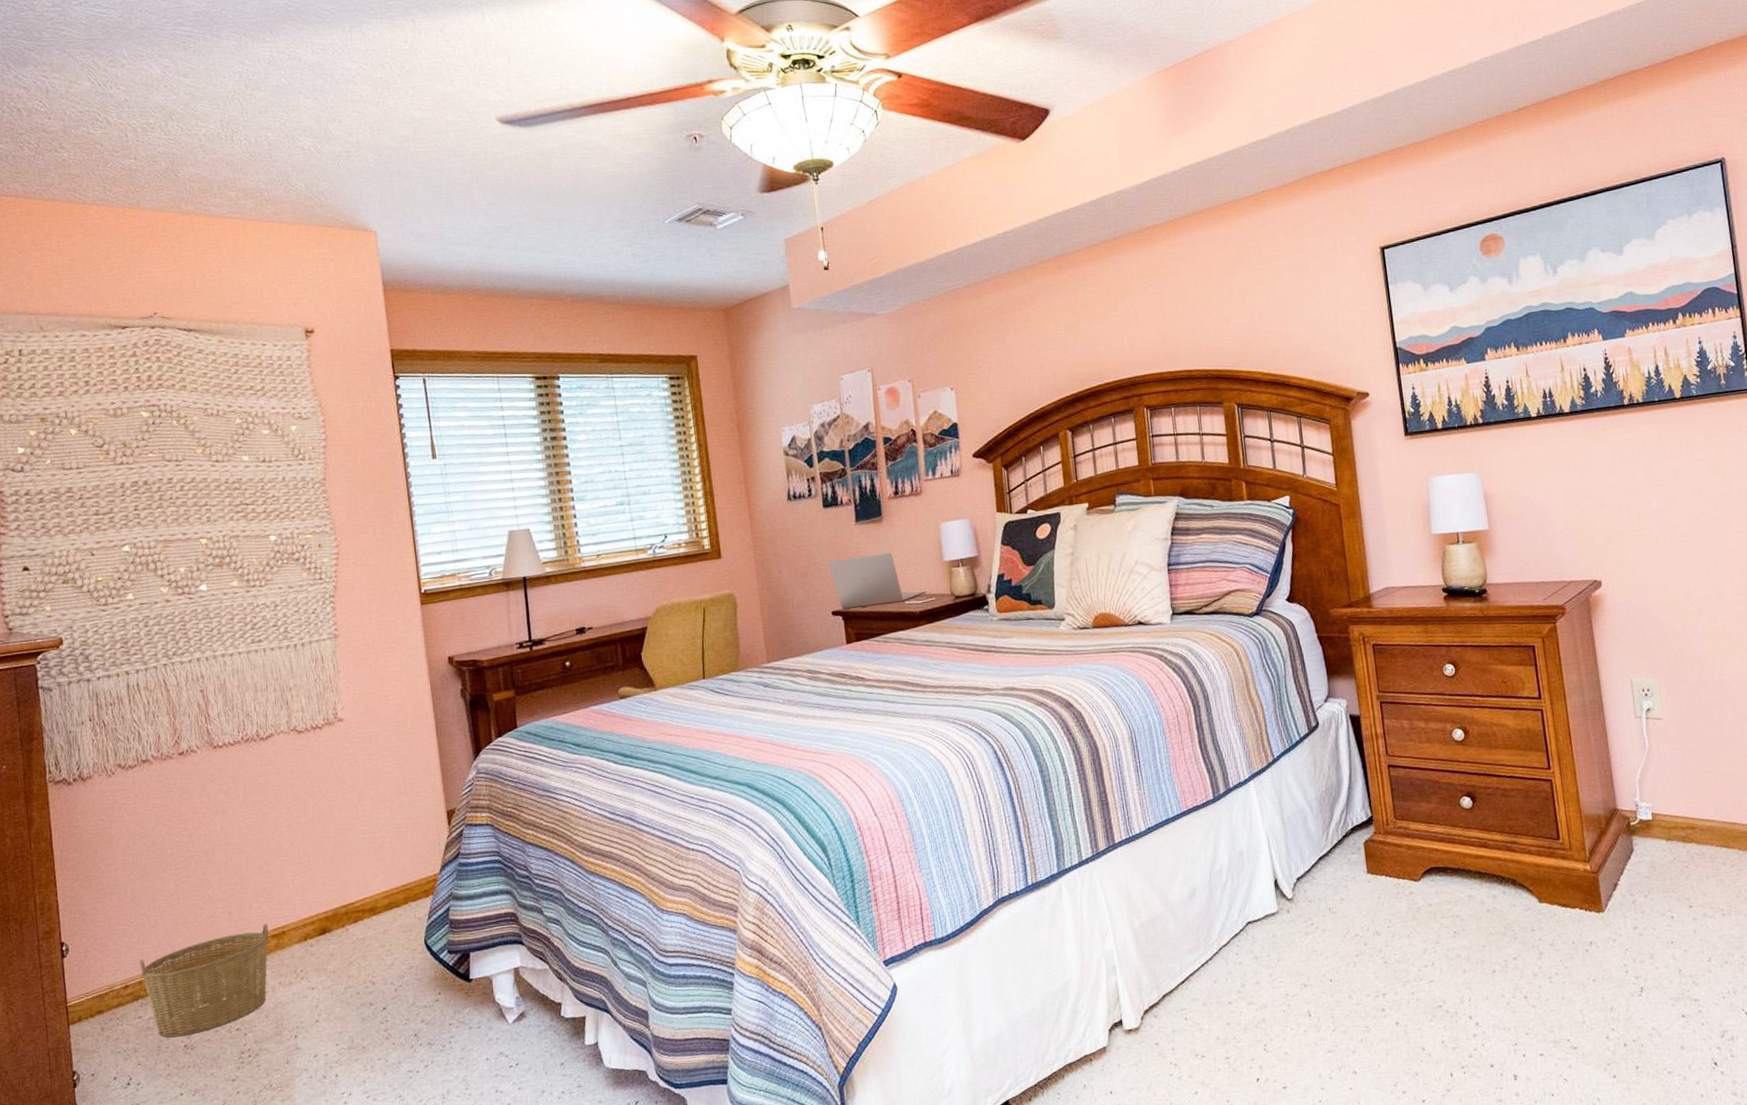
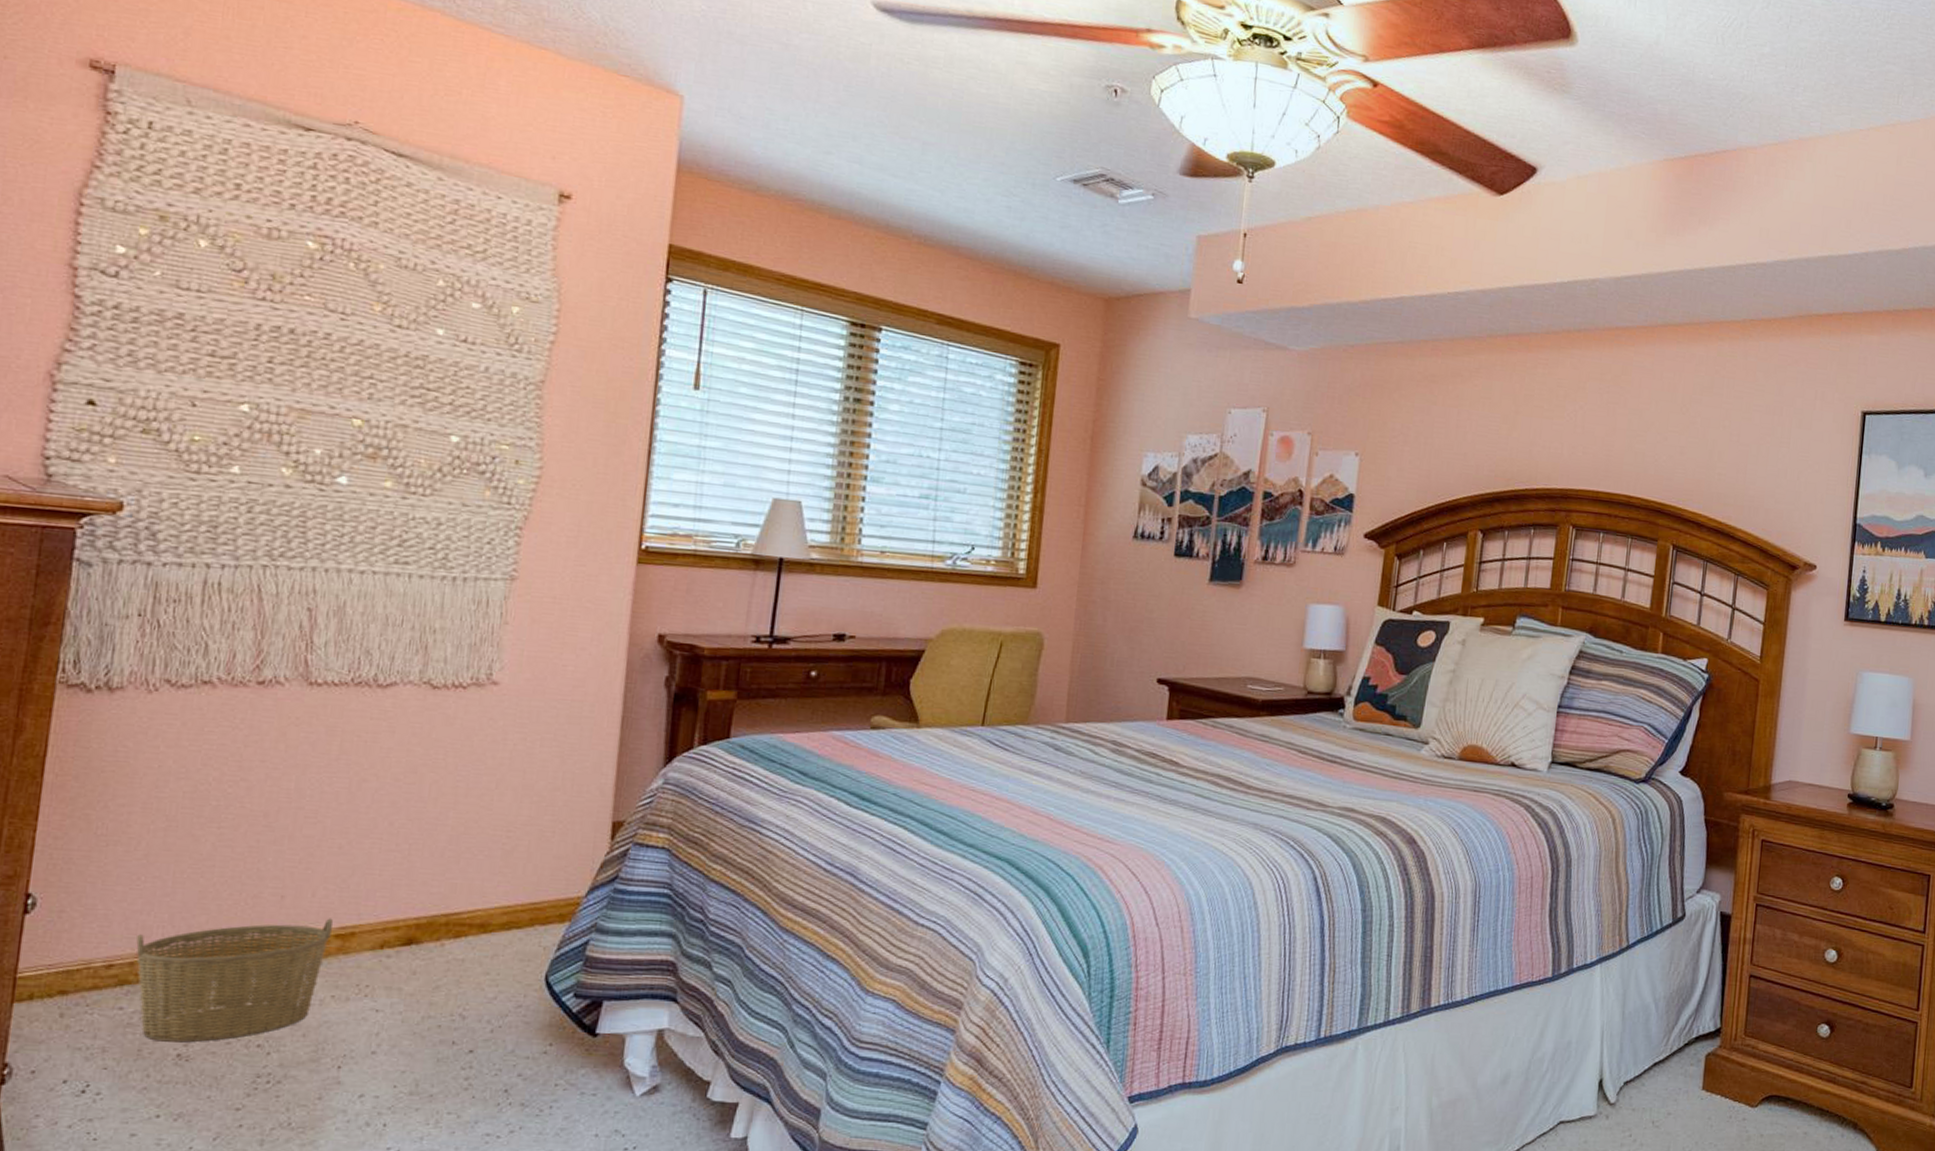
laptop: present [829,552,927,609] -> none [1166,619,1277,685]

